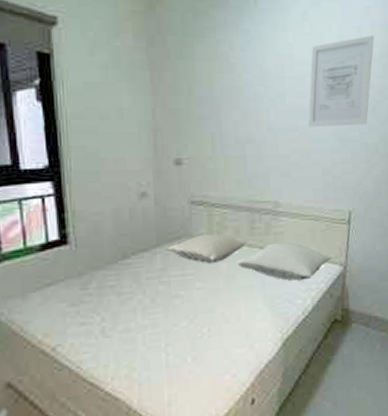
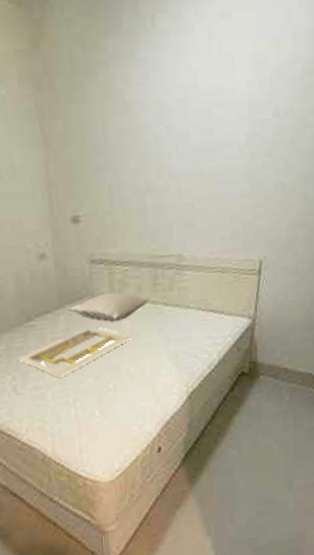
serving tray: none [110,269,228,320] -> present [18,329,132,378]
pillow: present [237,242,333,281] -> none [140,297,241,336]
wall art: present [308,35,375,128] -> none [215,48,297,170]

